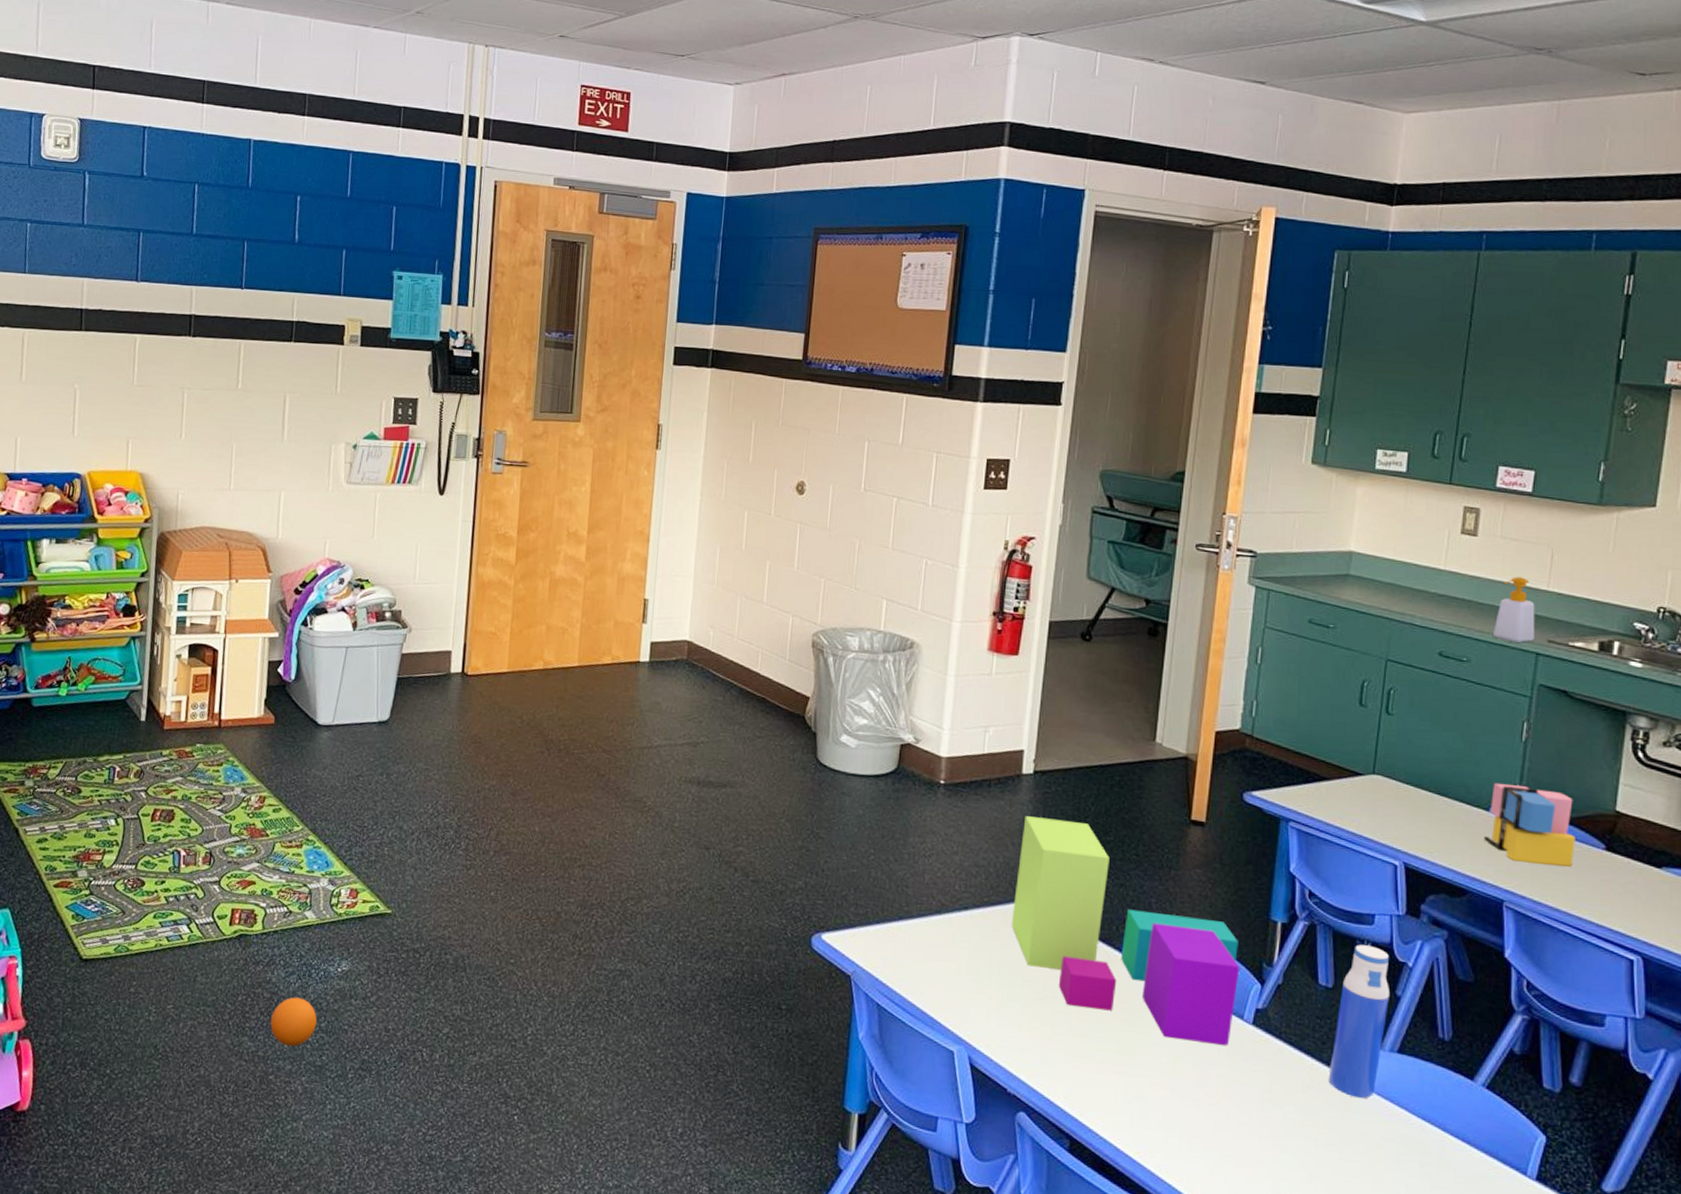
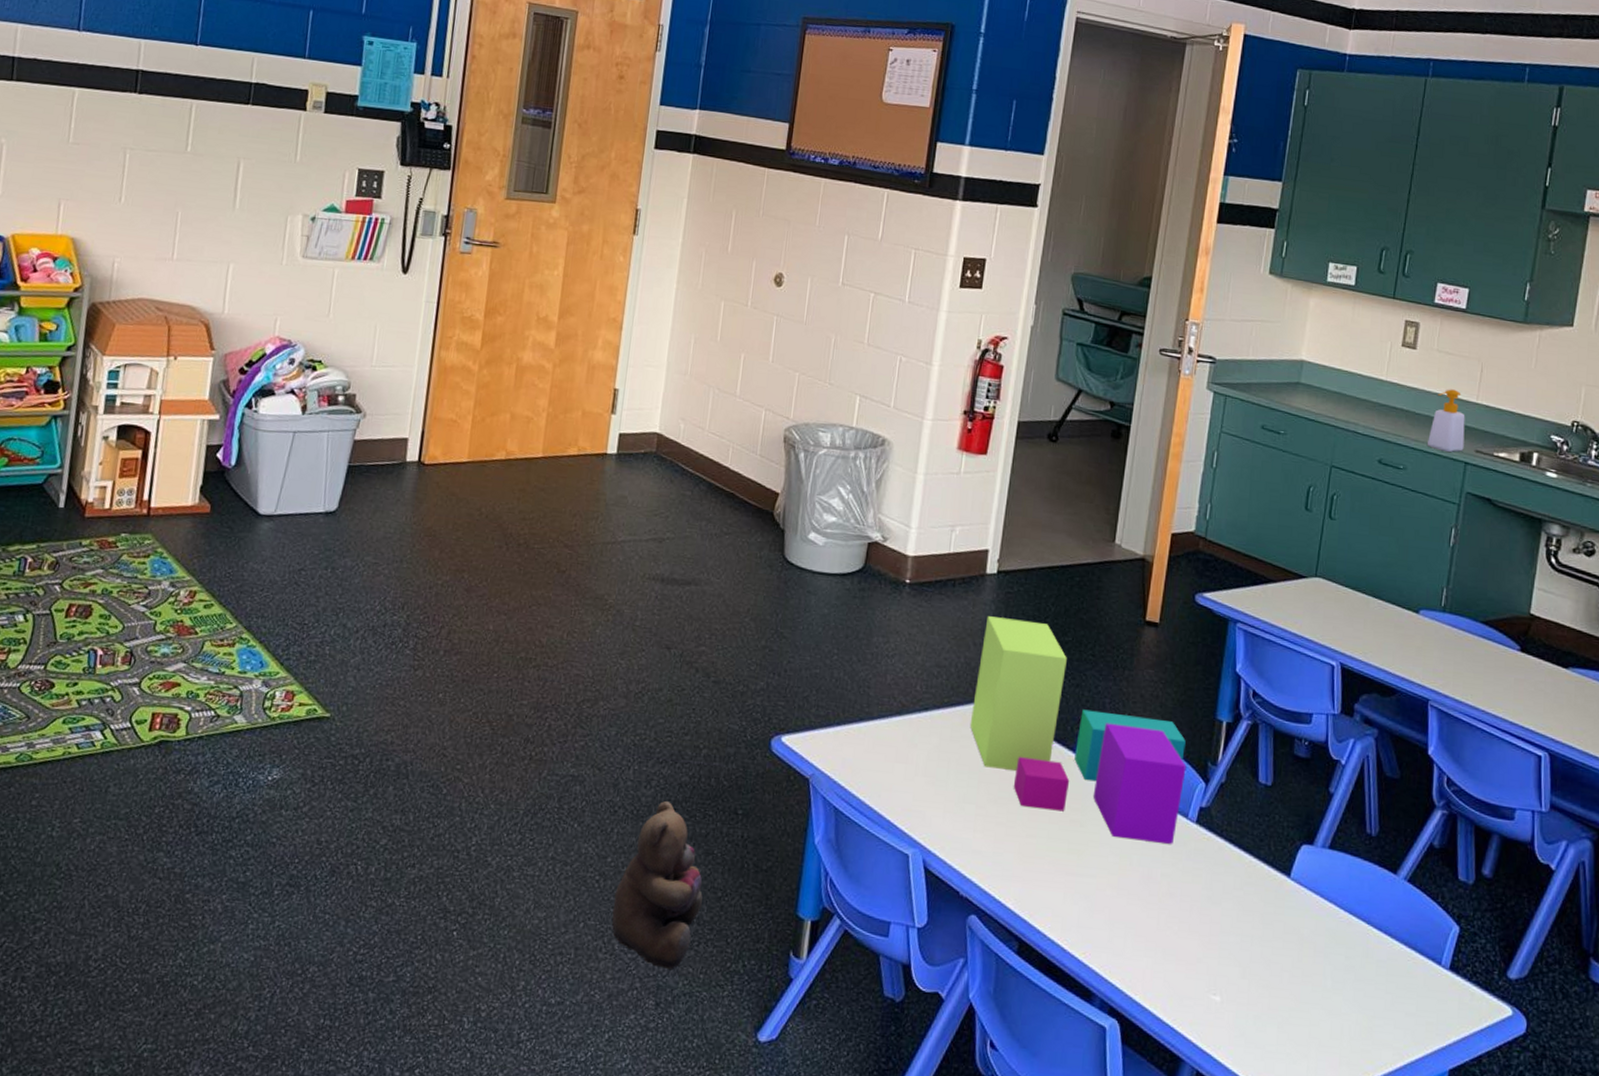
ball: present [270,997,317,1047] -> none [189,808,242,862]
teddy bear: none [663,995,750,1158] -> present [611,800,703,970]
water bottle: present [1328,944,1390,1098] -> none [1264,743,1325,894]
toy blocks: present [1483,782,1575,867] -> none [1412,586,1494,667]

